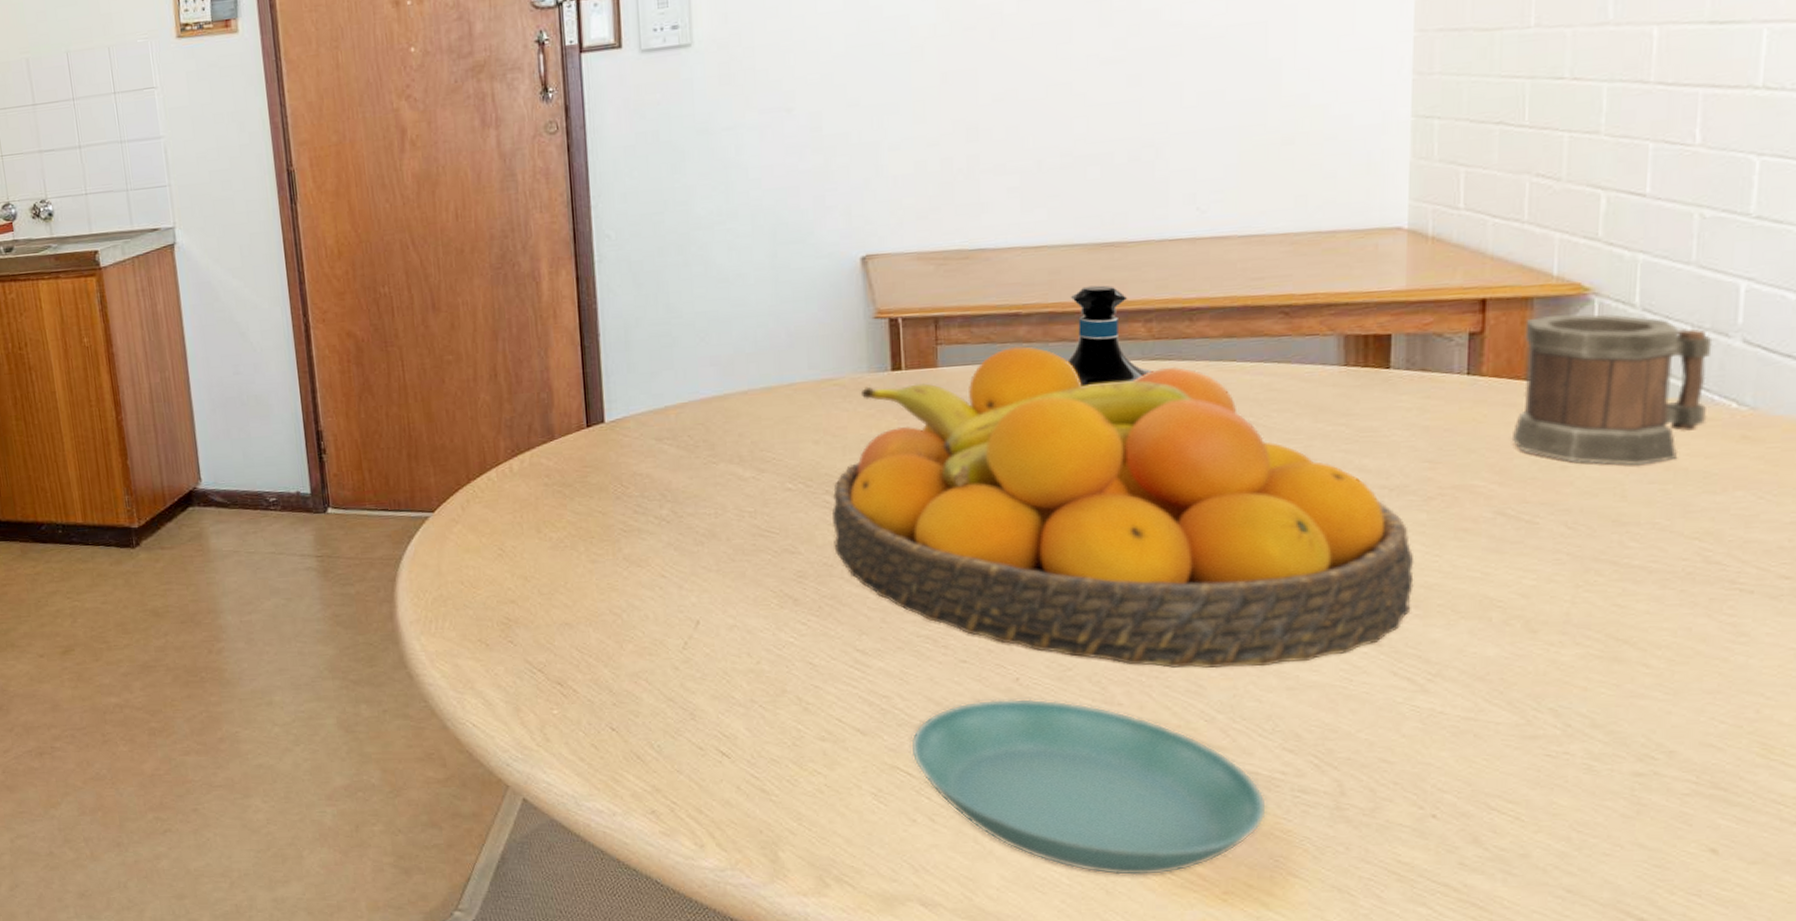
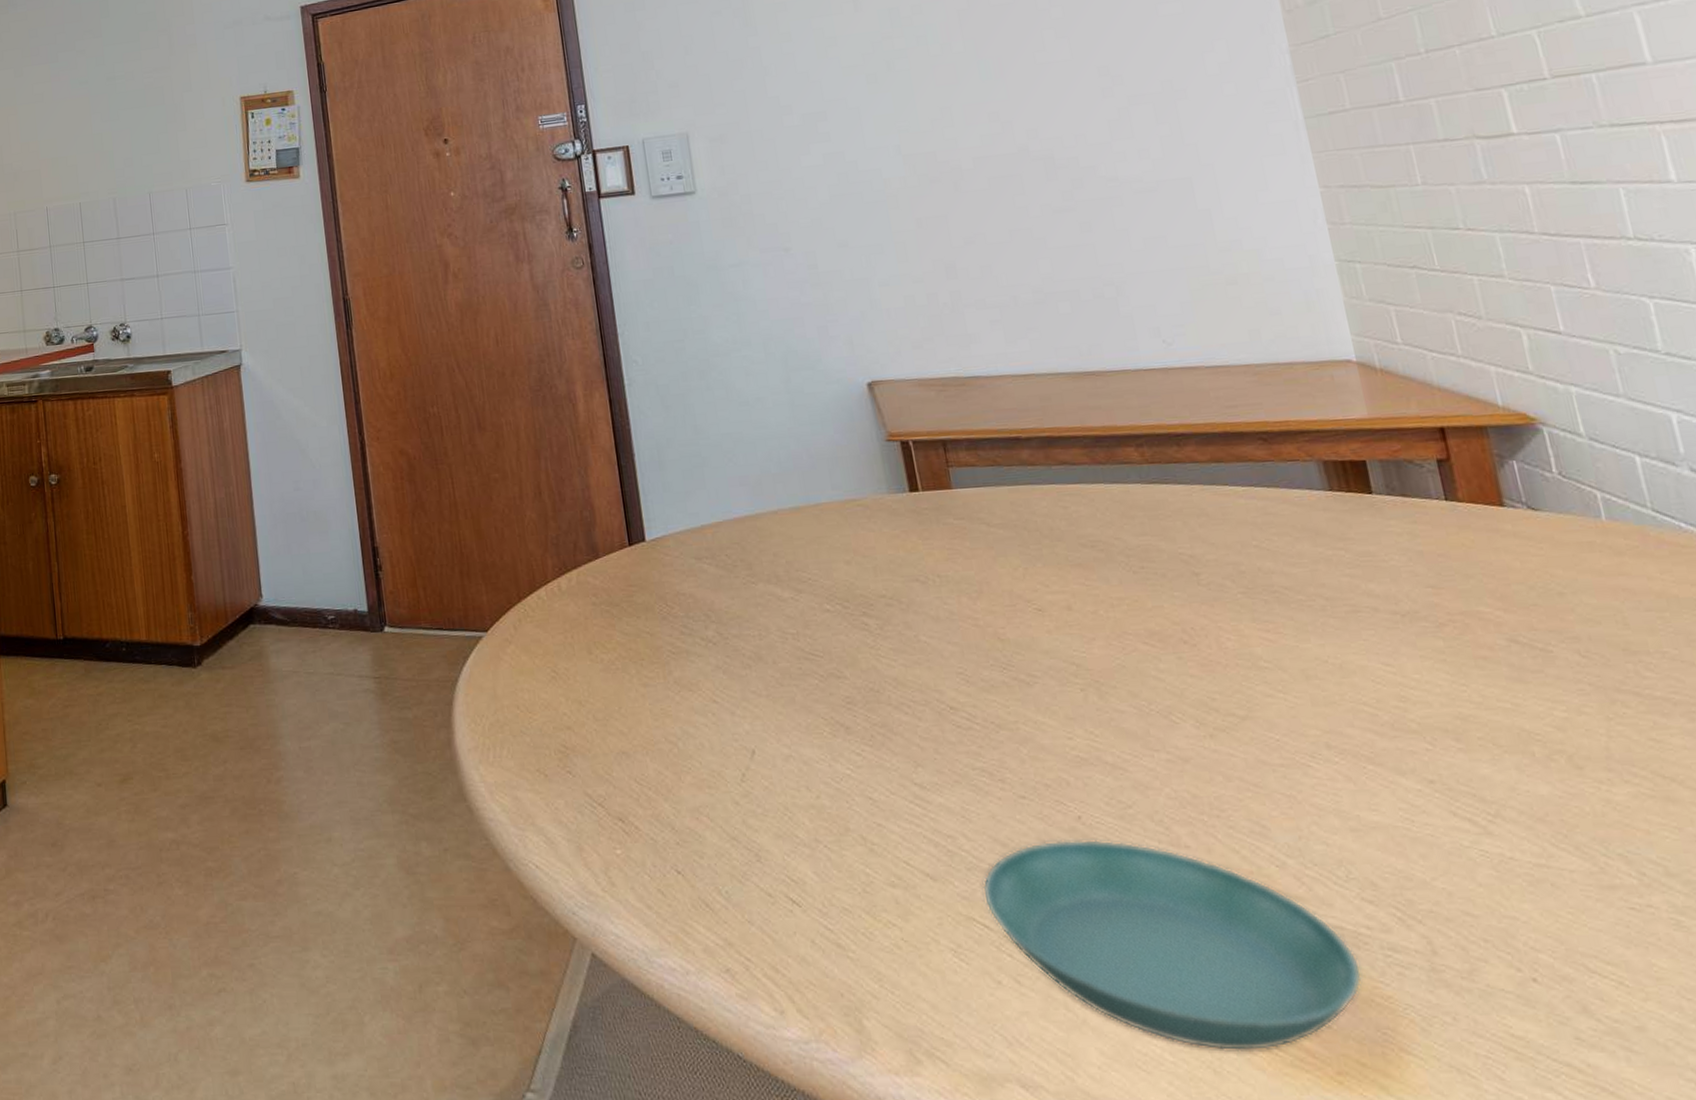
fruit bowl: present [832,345,1414,669] -> none [870,468,1453,807]
tequila bottle: present [1066,285,1154,387] -> none [1063,411,1154,509]
mug: present [1511,314,1713,466] -> none [1485,442,1682,593]

